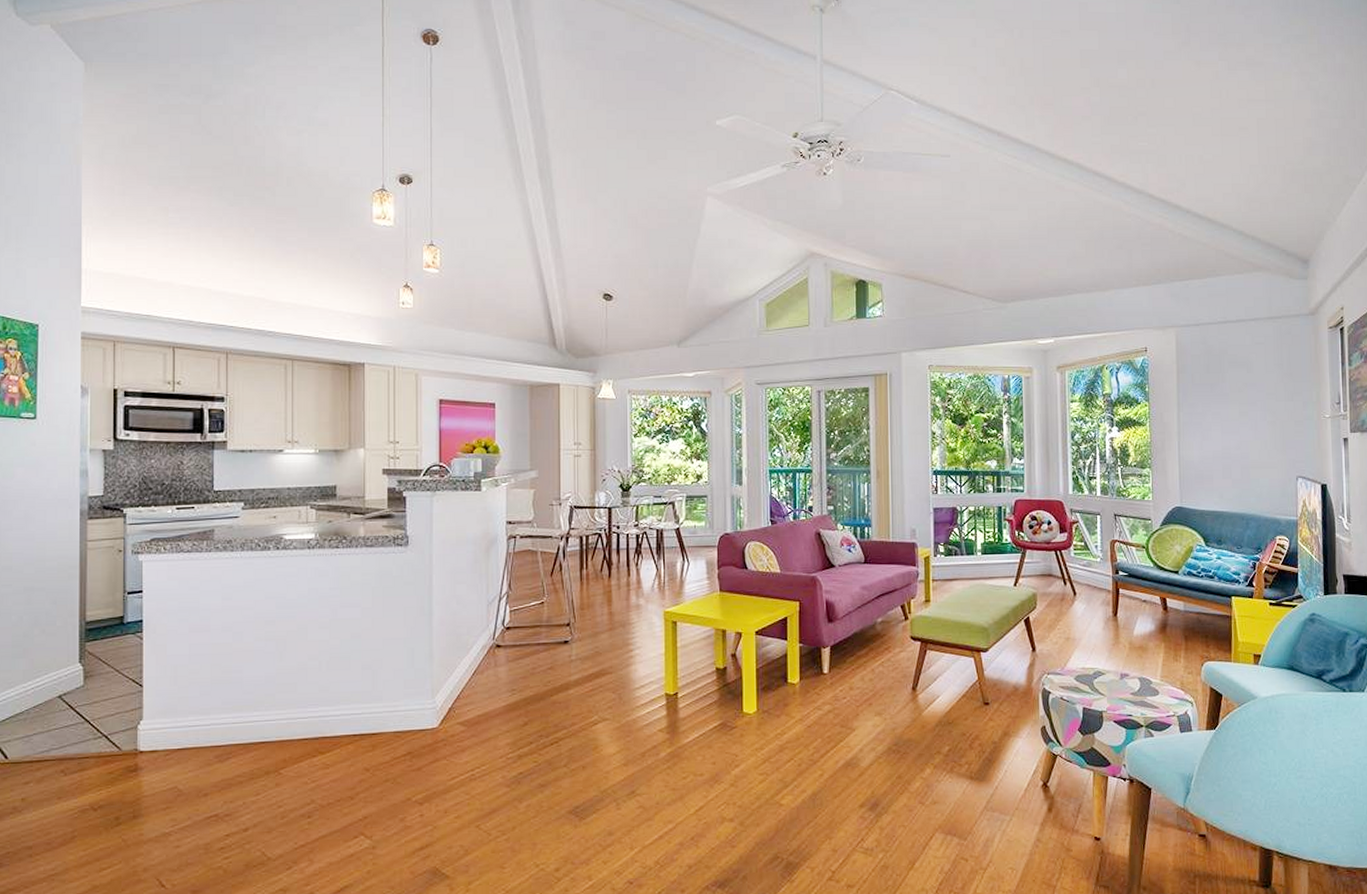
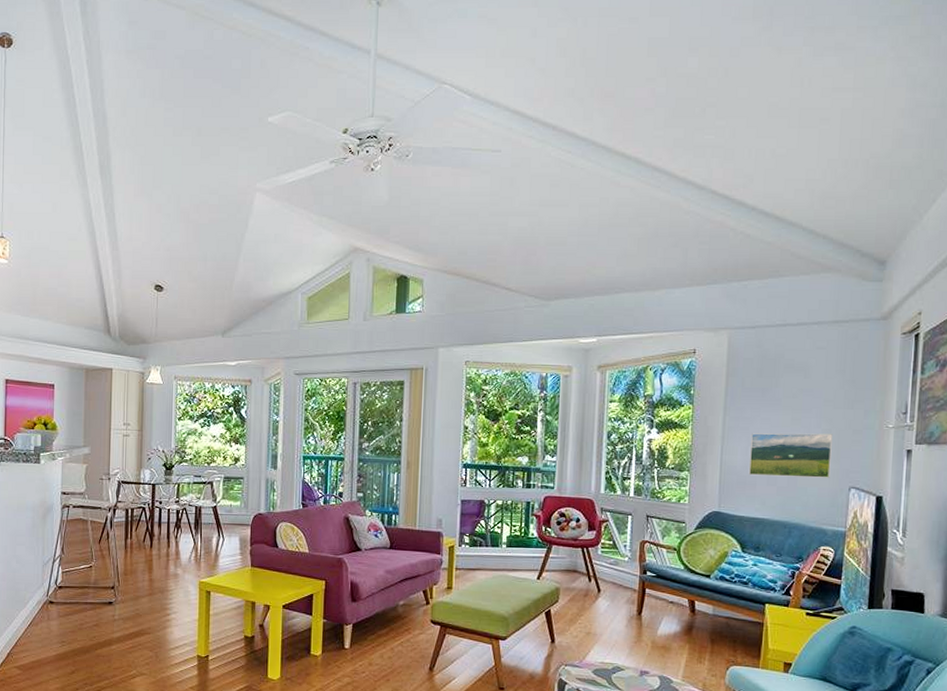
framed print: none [1204,426,1279,470] -> present [748,433,833,478]

